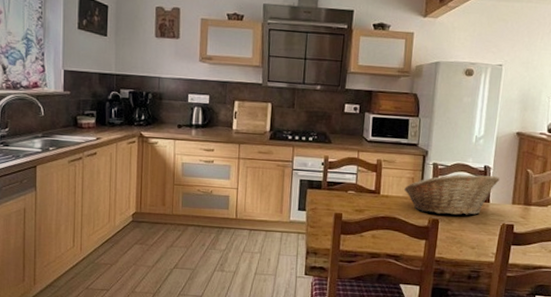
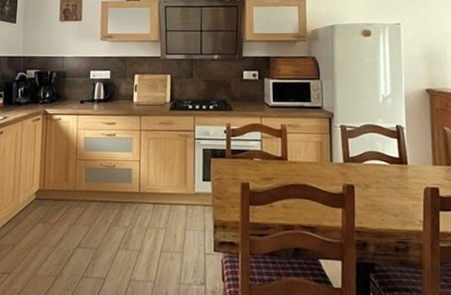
fruit basket: present [403,174,500,216] -> none [312,135,415,180]

